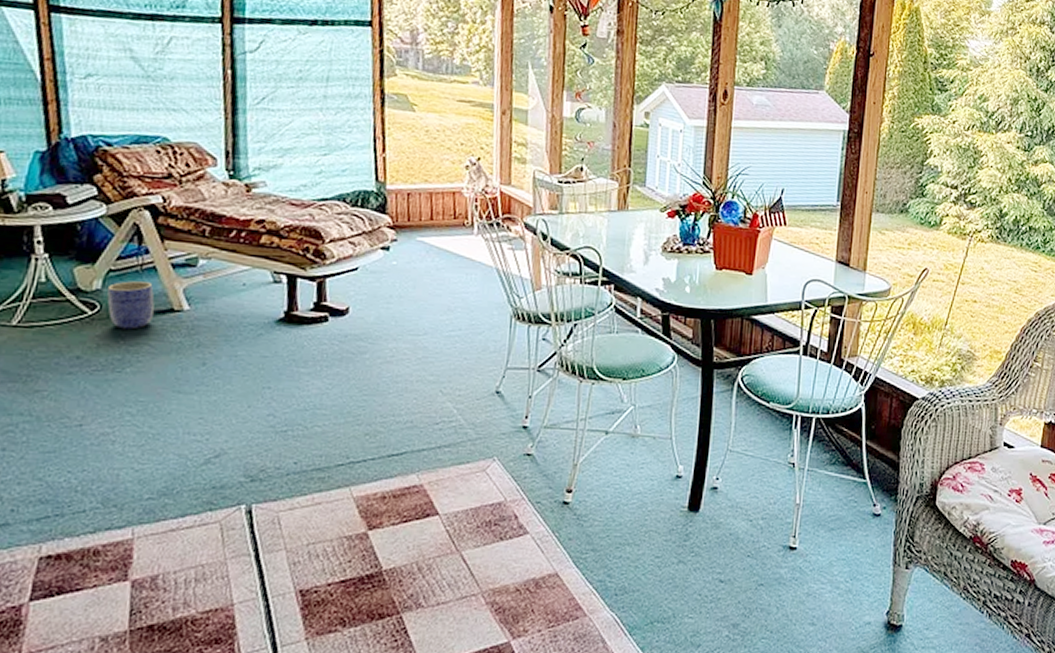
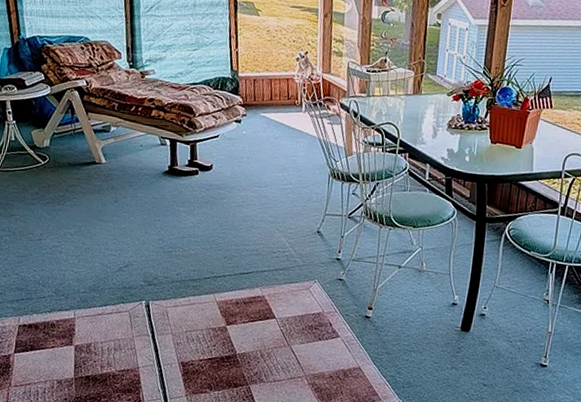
planter: present [106,281,155,330] -> none [52,141,83,175]

